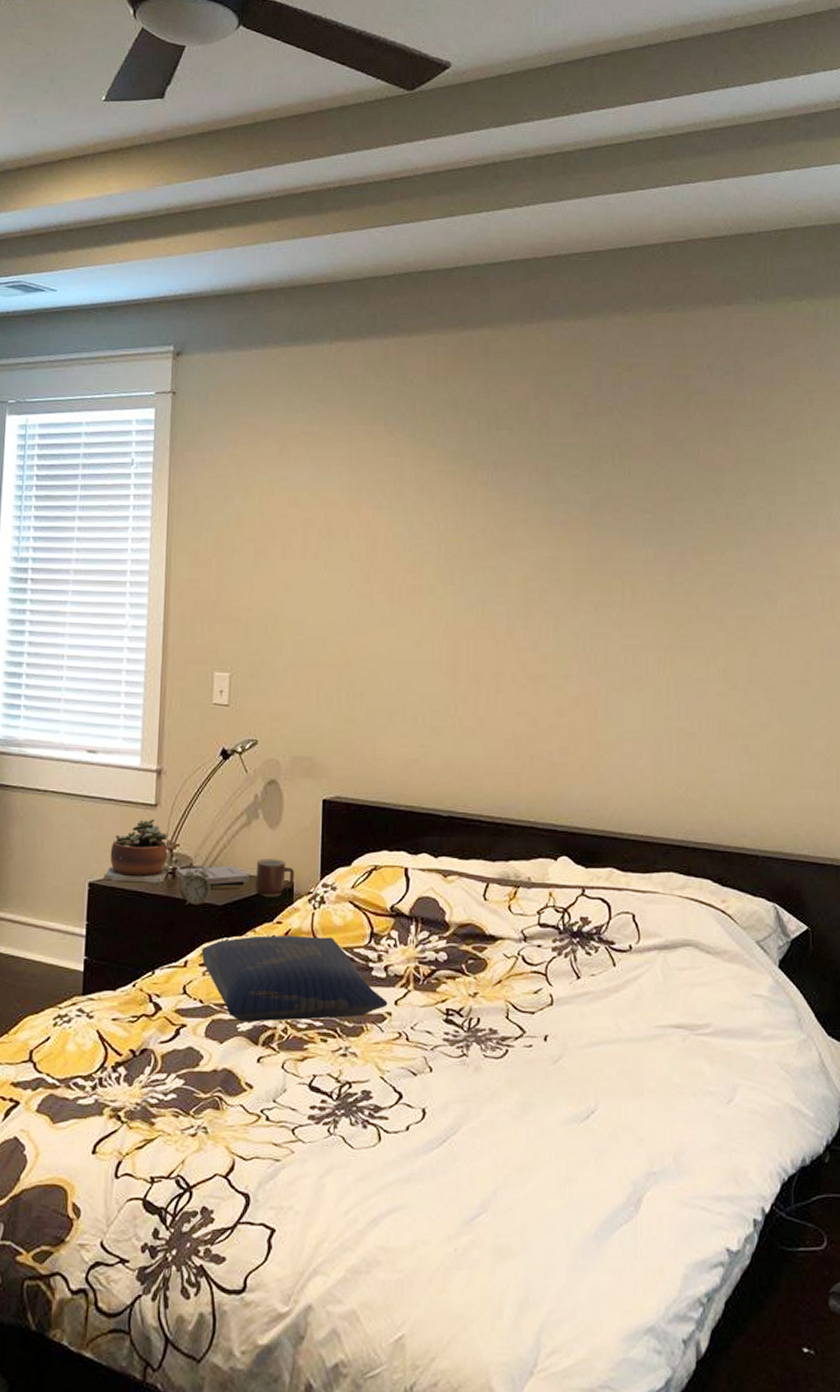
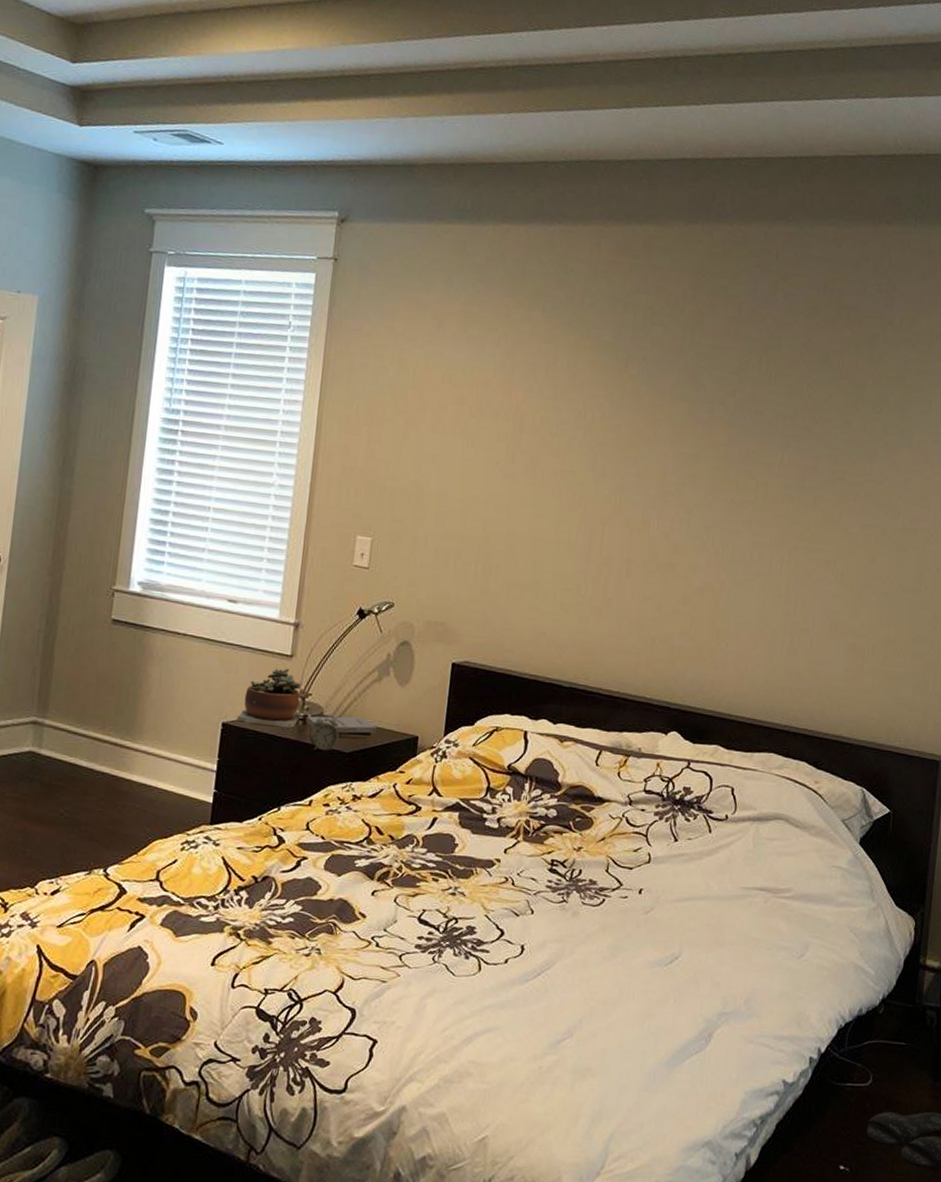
cushion: present [201,934,388,1022] -> none [325,782,498,862]
mug: present [255,858,294,897] -> none [381,713,420,749]

